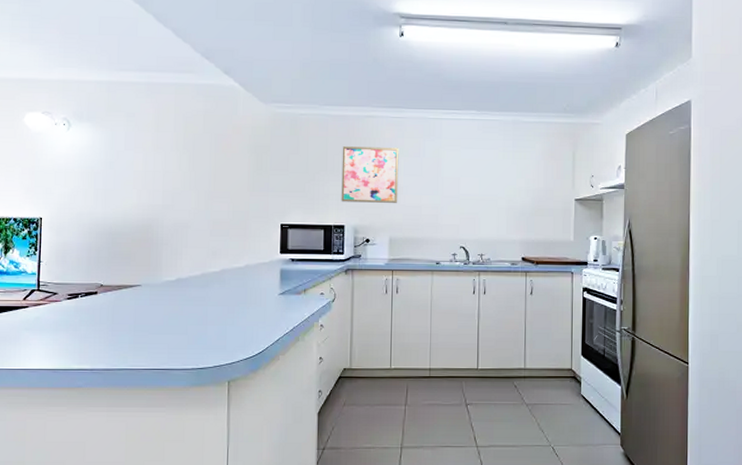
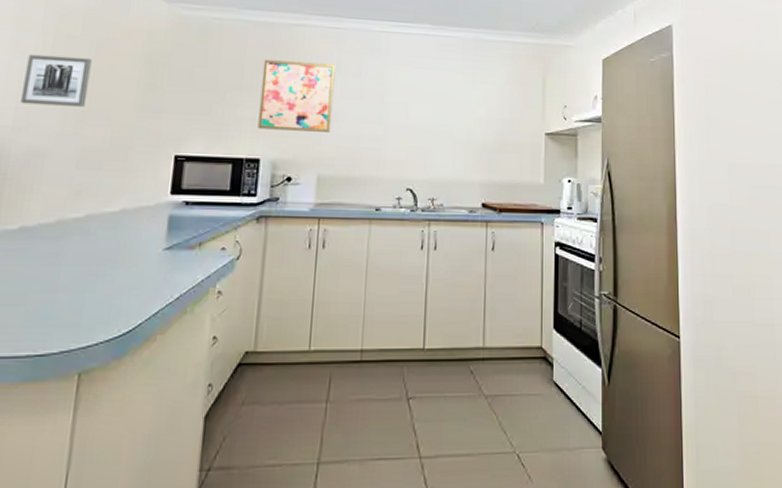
wall art: none [166,149,213,189] -> present [21,54,92,107]

